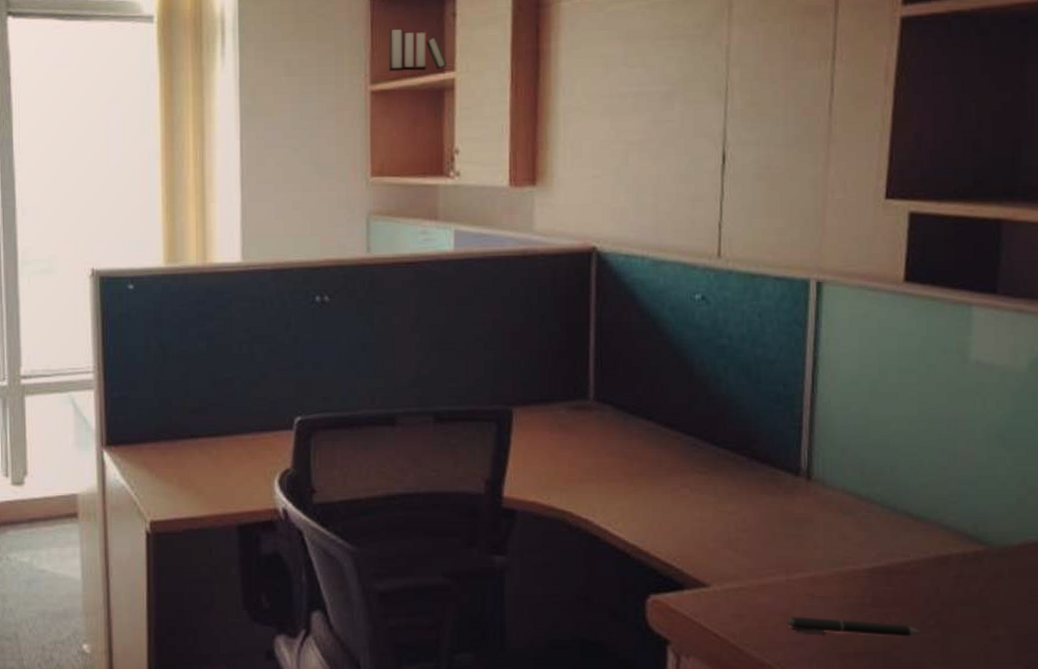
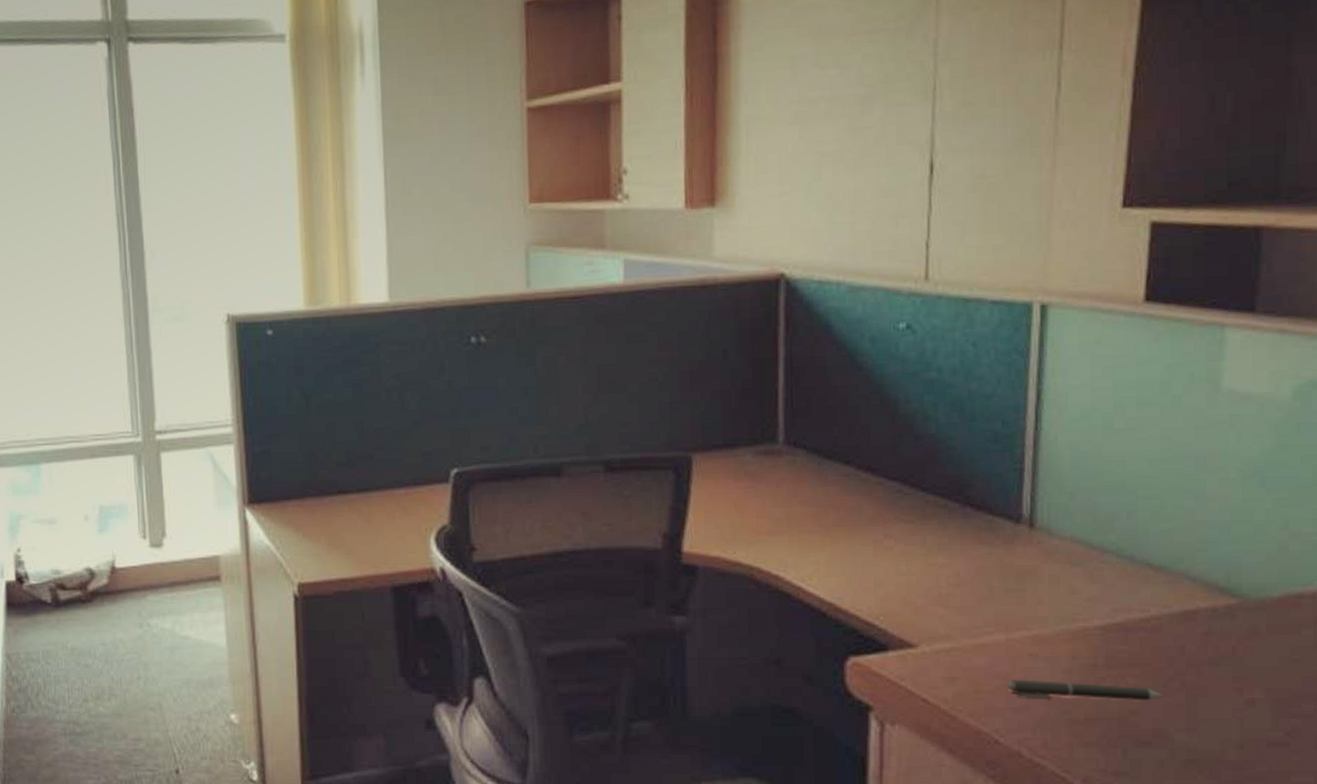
books: present [388,28,447,71] -> none [546,36,612,85]

